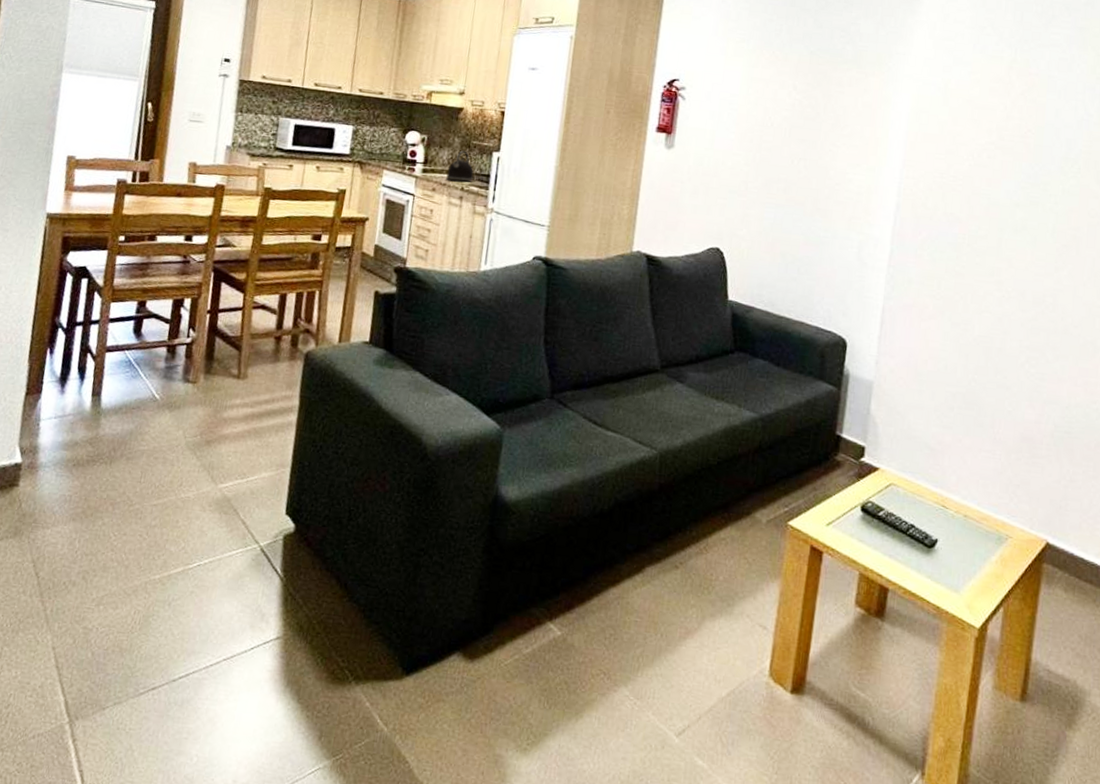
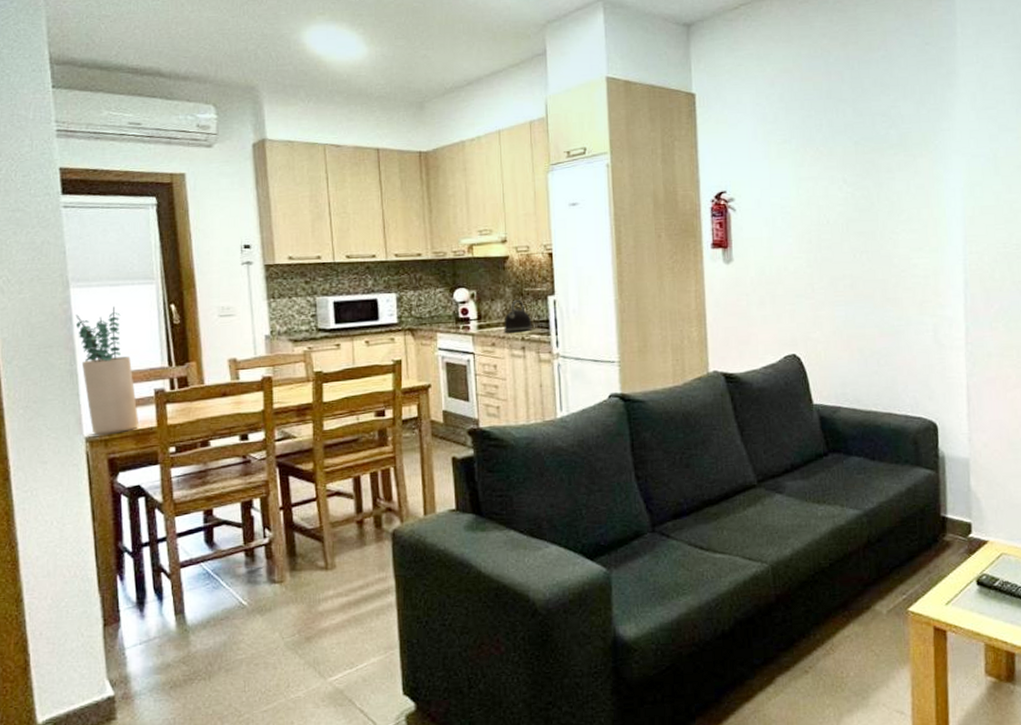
vase: none [54,96,103,215] -> present [75,306,139,435]

